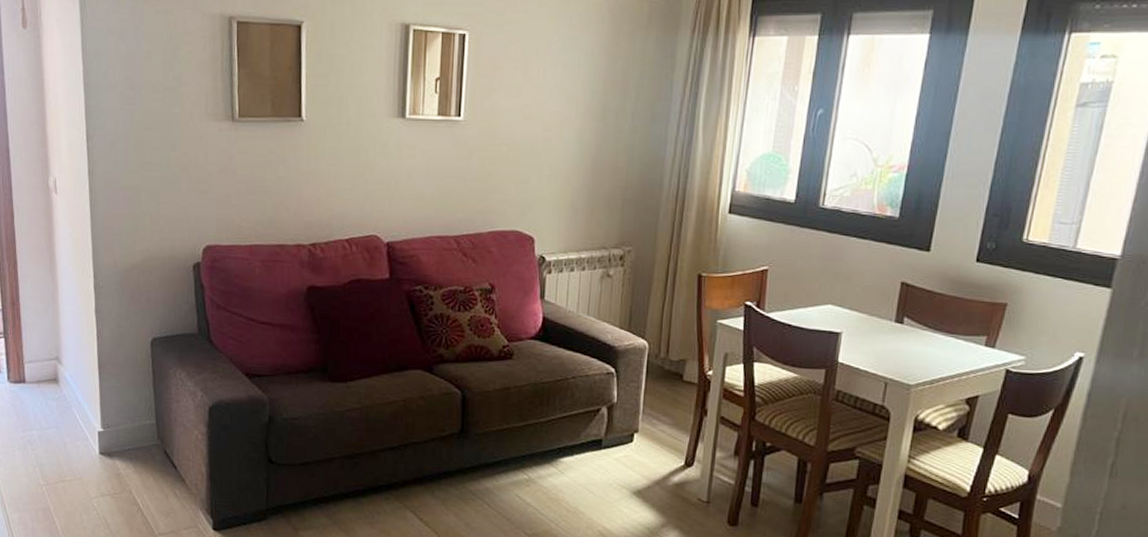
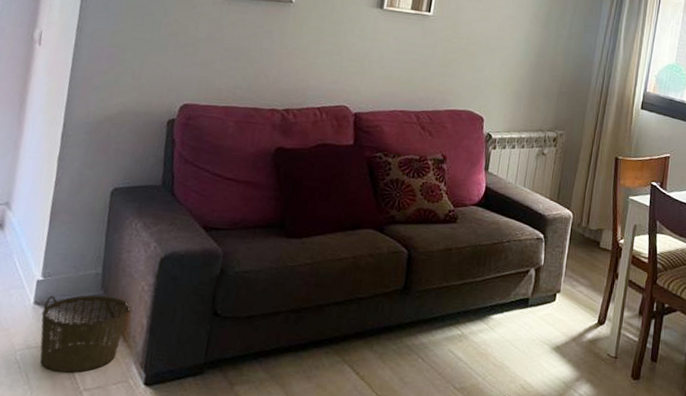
basket: none [108,445,187,519] -> present [40,295,130,373]

